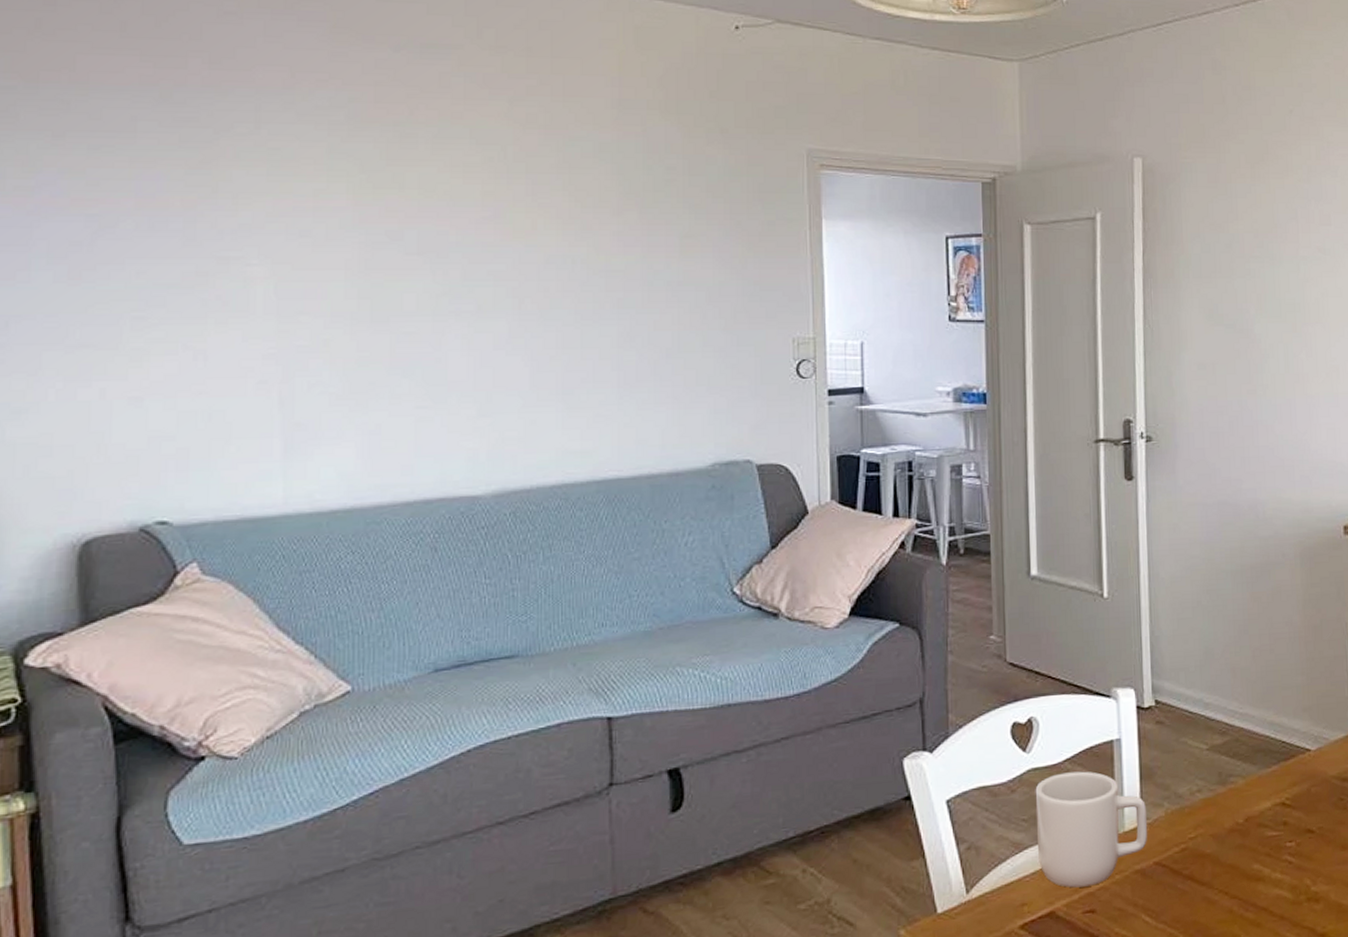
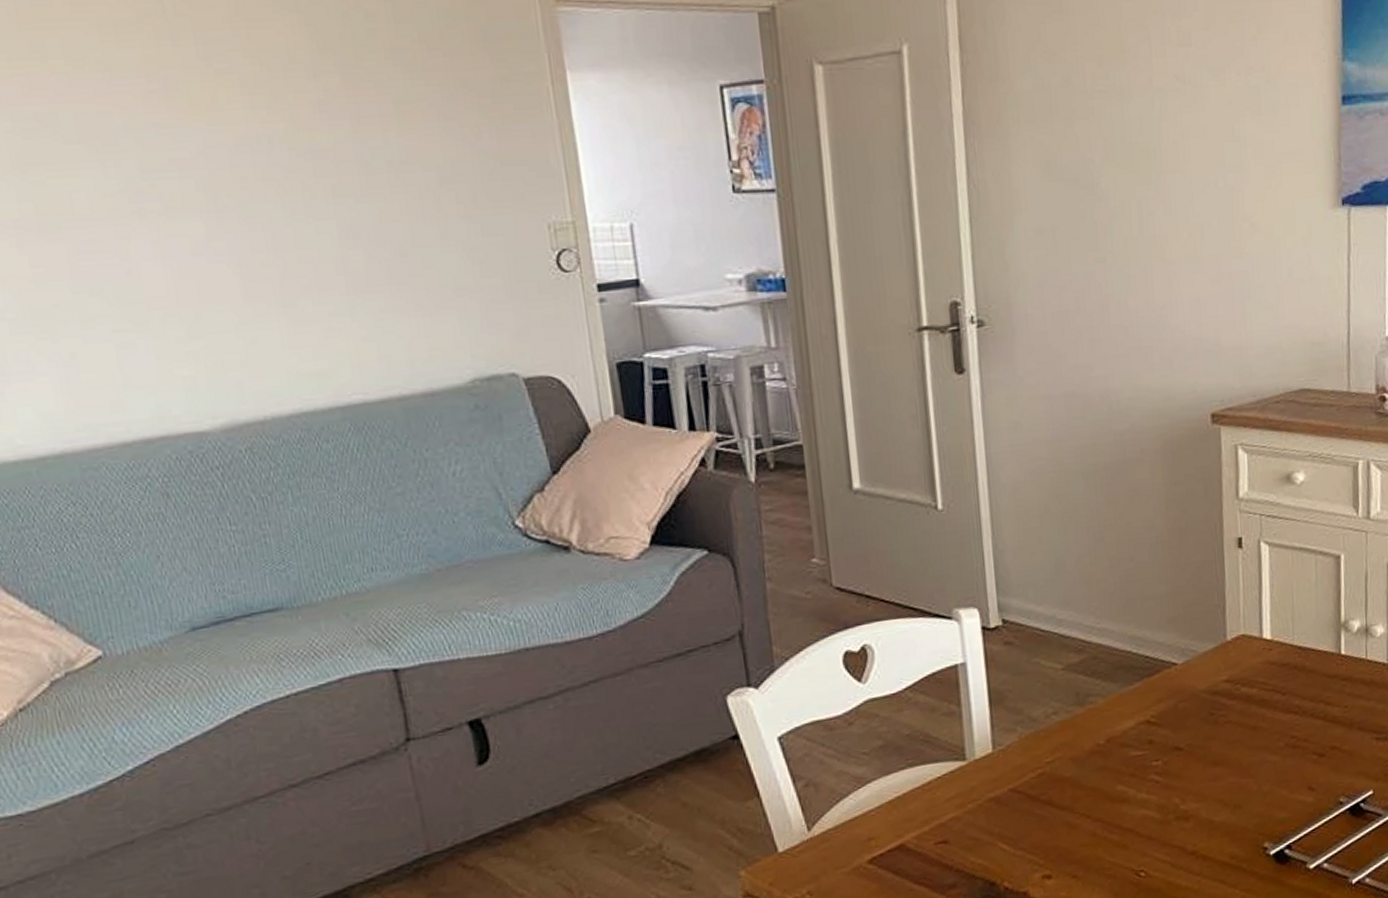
mug: present [1035,771,1148,888] -> none [874,699,1001,820]

